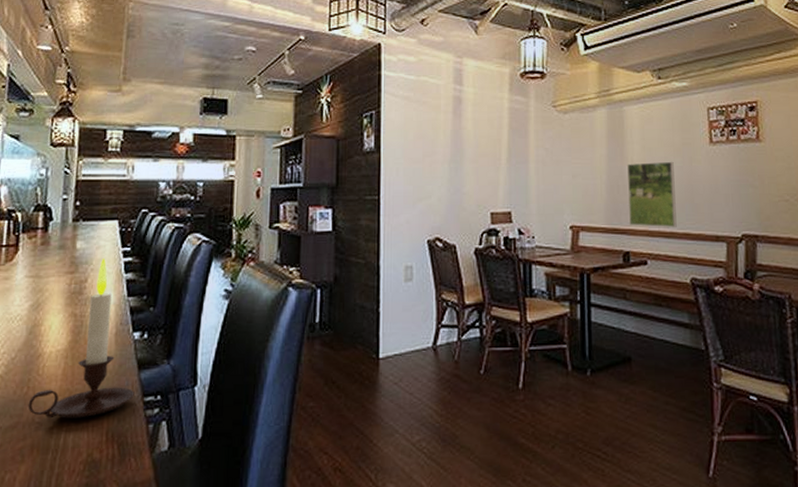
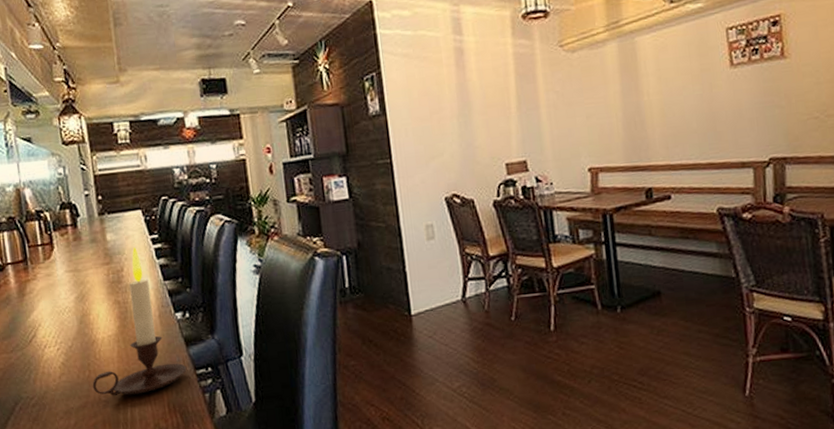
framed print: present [627,161,677,227] -> none [643,90,700,162]

